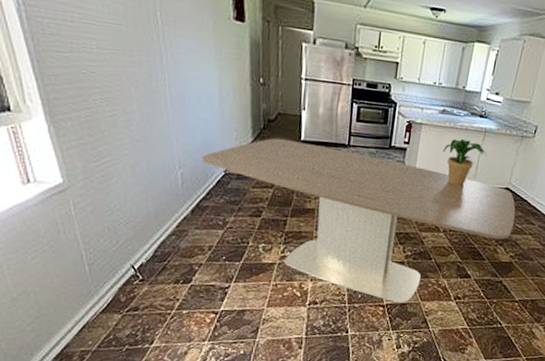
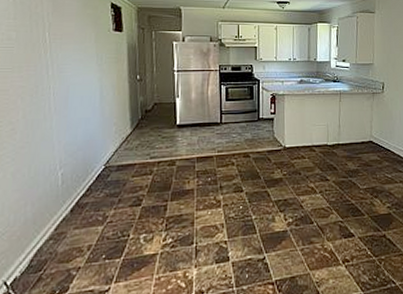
dining table: present [201,138,516,303] -> none [82,125,384,277]
potted plant: present [443,138,487,186] -> none [307,103,346,145]

